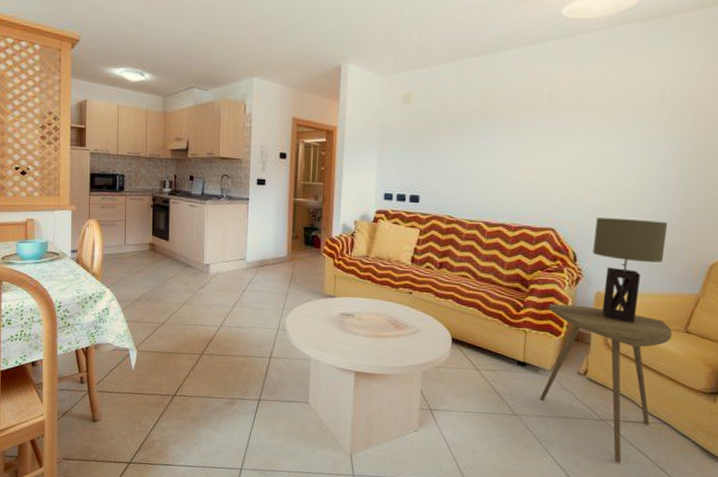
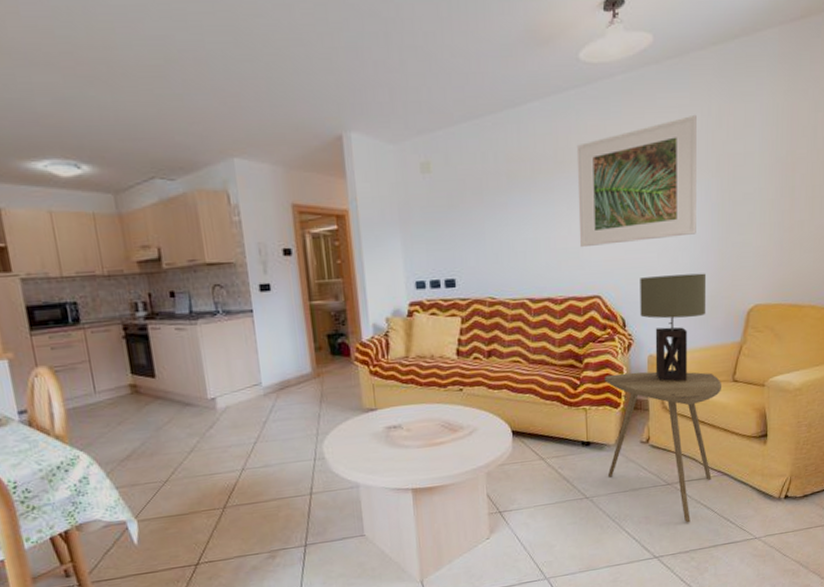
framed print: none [540,71,676,184] -> present [576,114,697,248]

